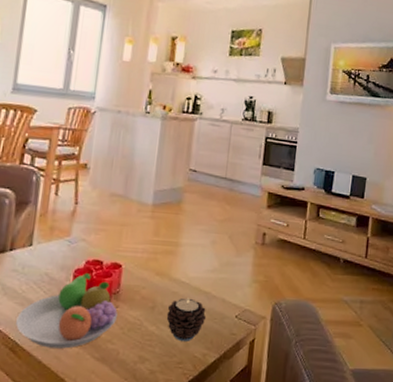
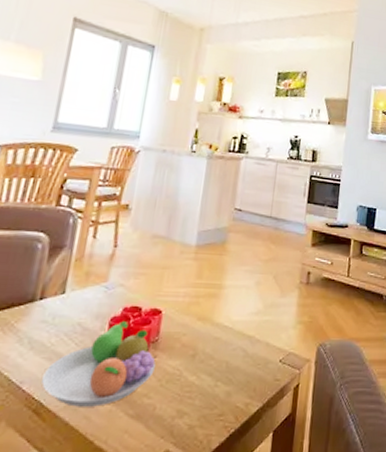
candle: present [166,298,207,342] -> none [207,343,250,392]

